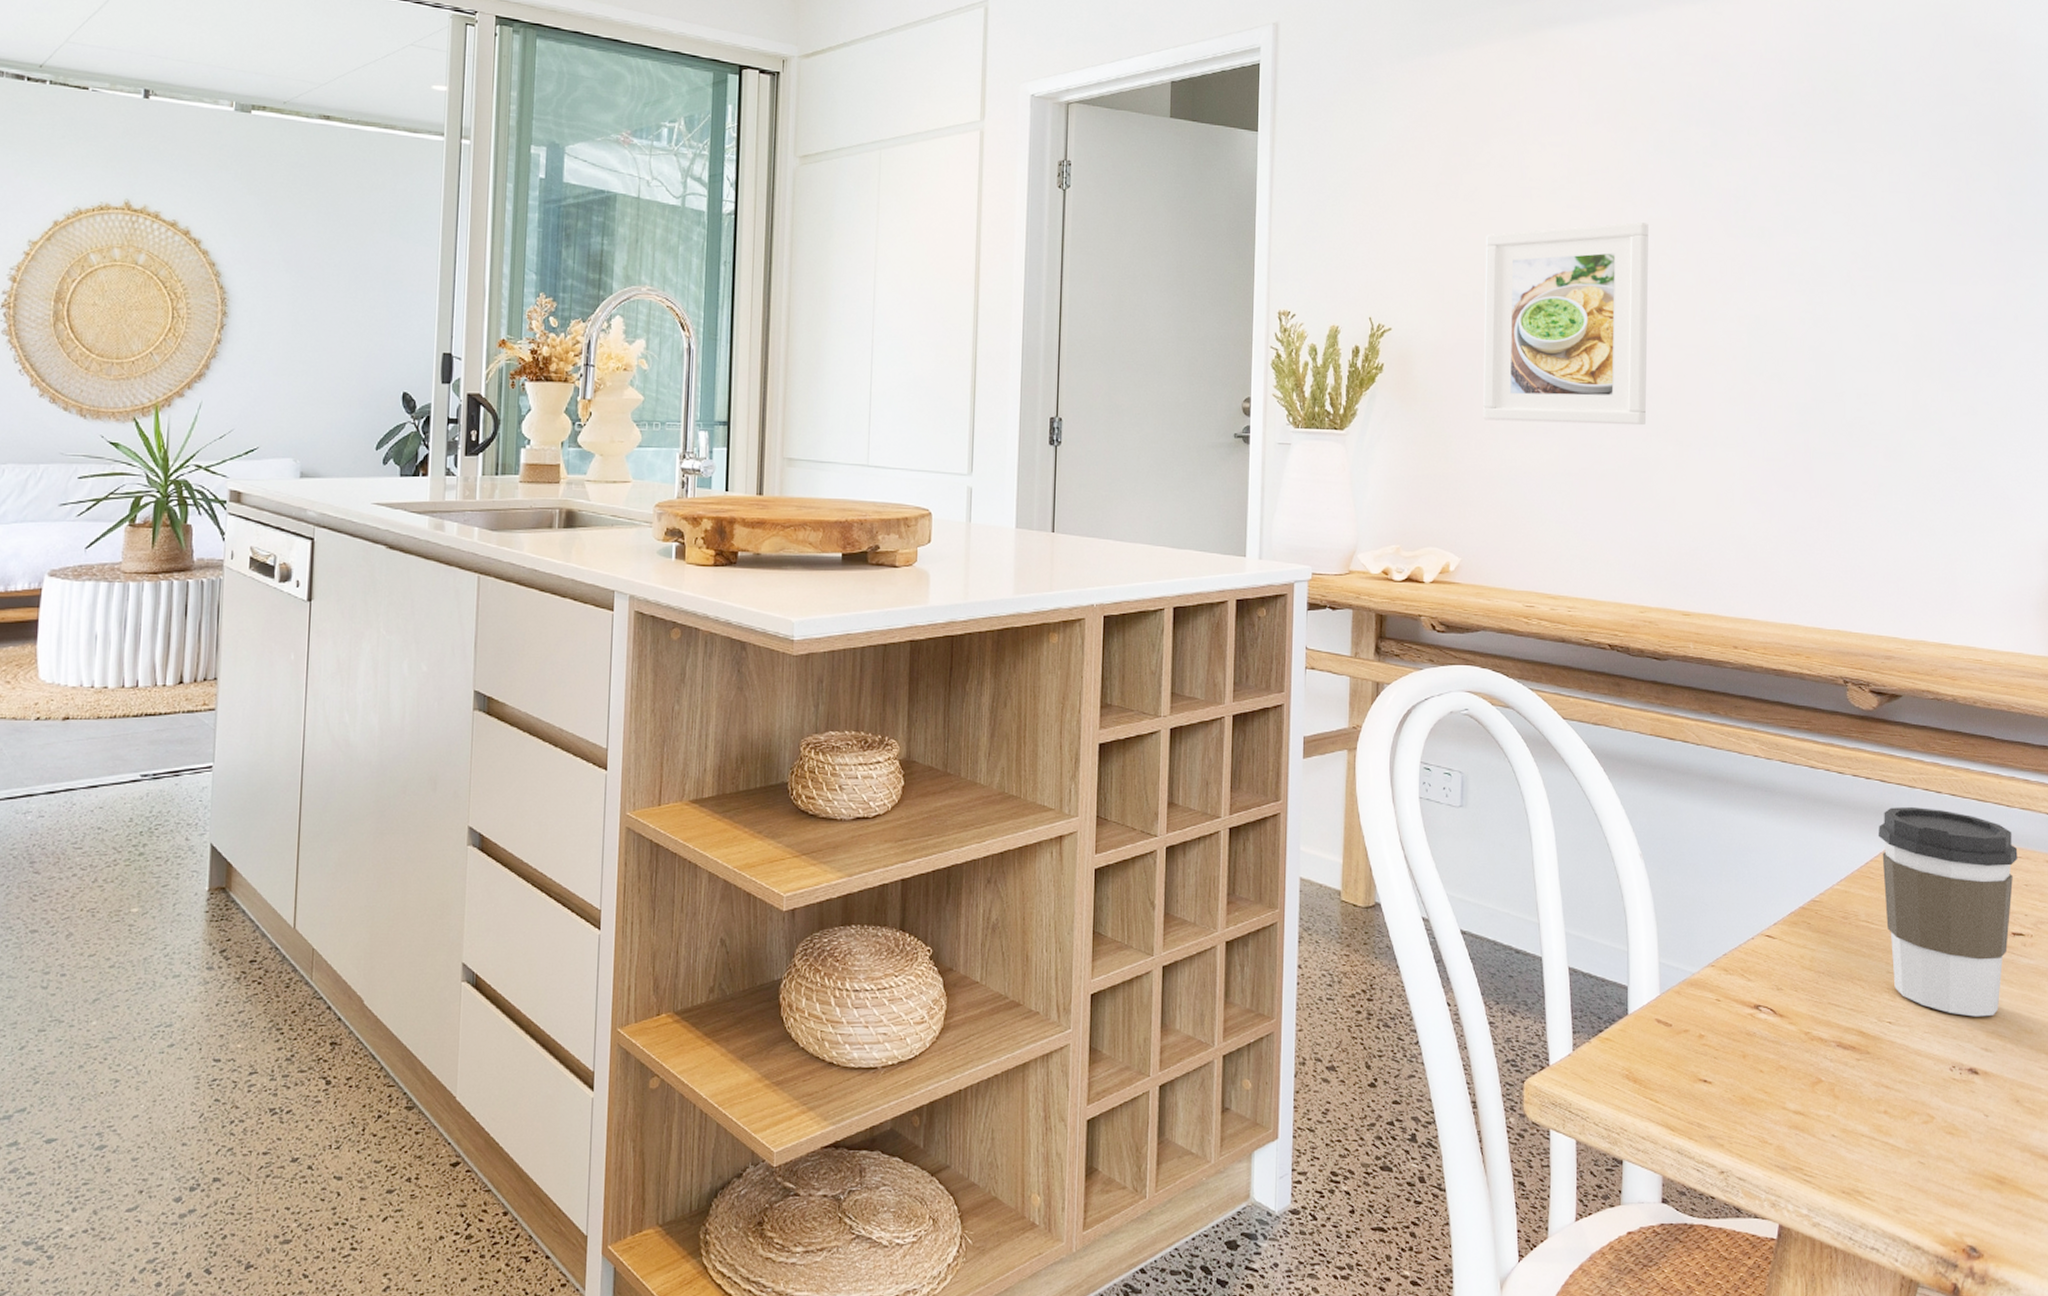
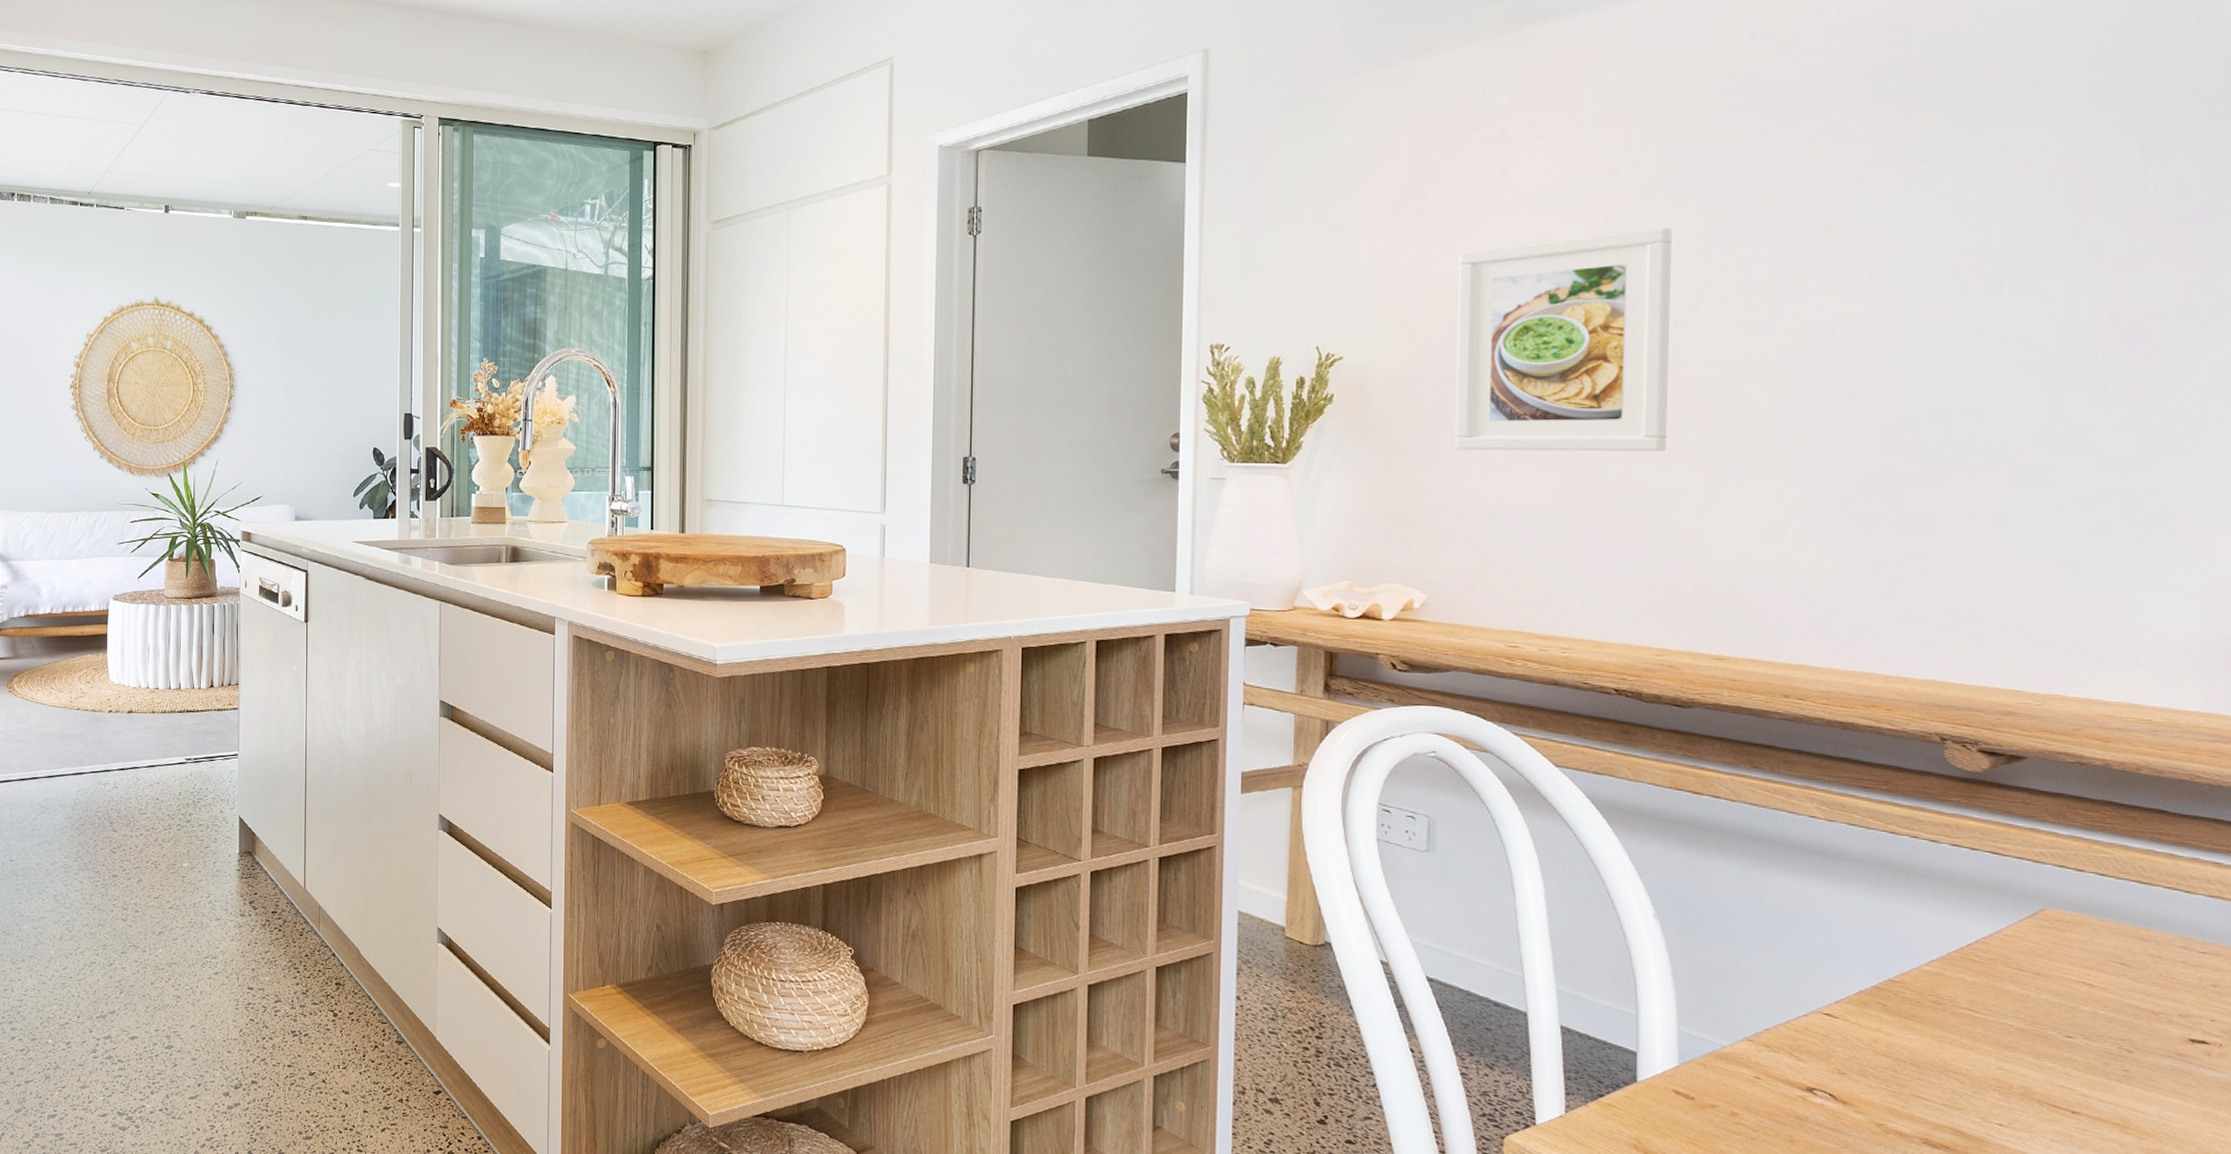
coffee cup: present [1879,807,2018,1017] -> none [1988,883,2201,1132]

